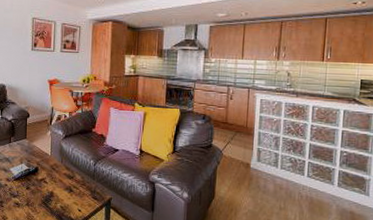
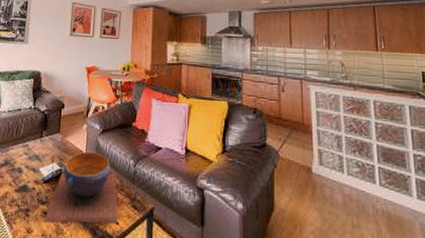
decorative bowl: none [17,154,80,211] -> present [45,151,118,224]

